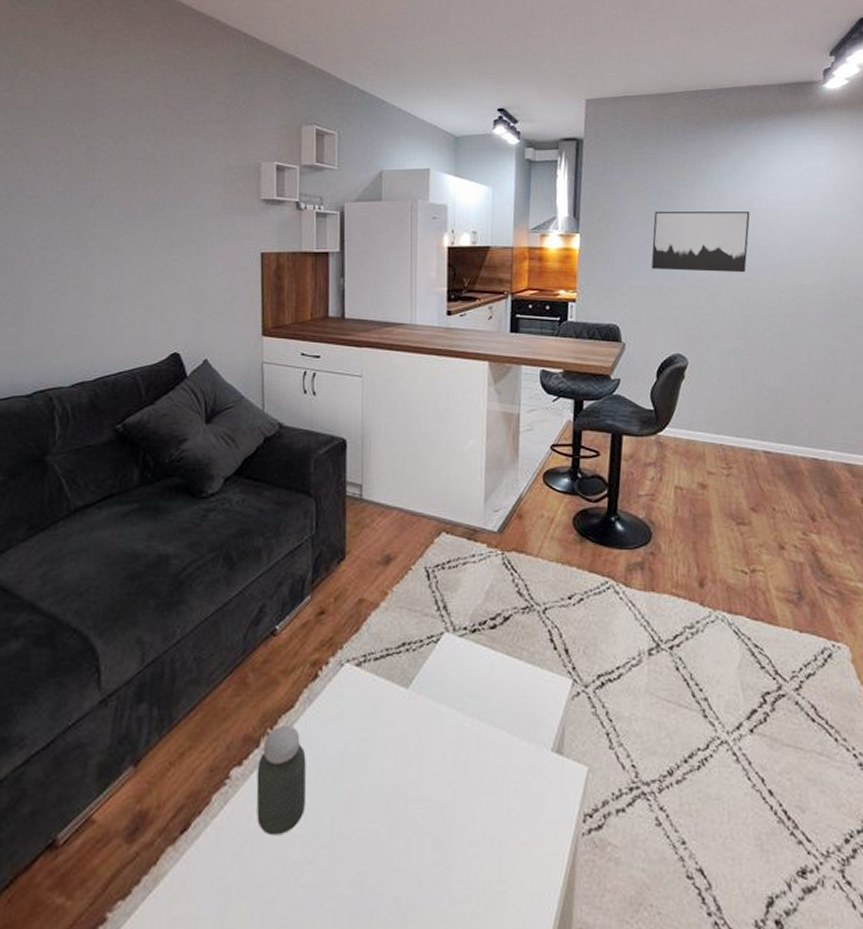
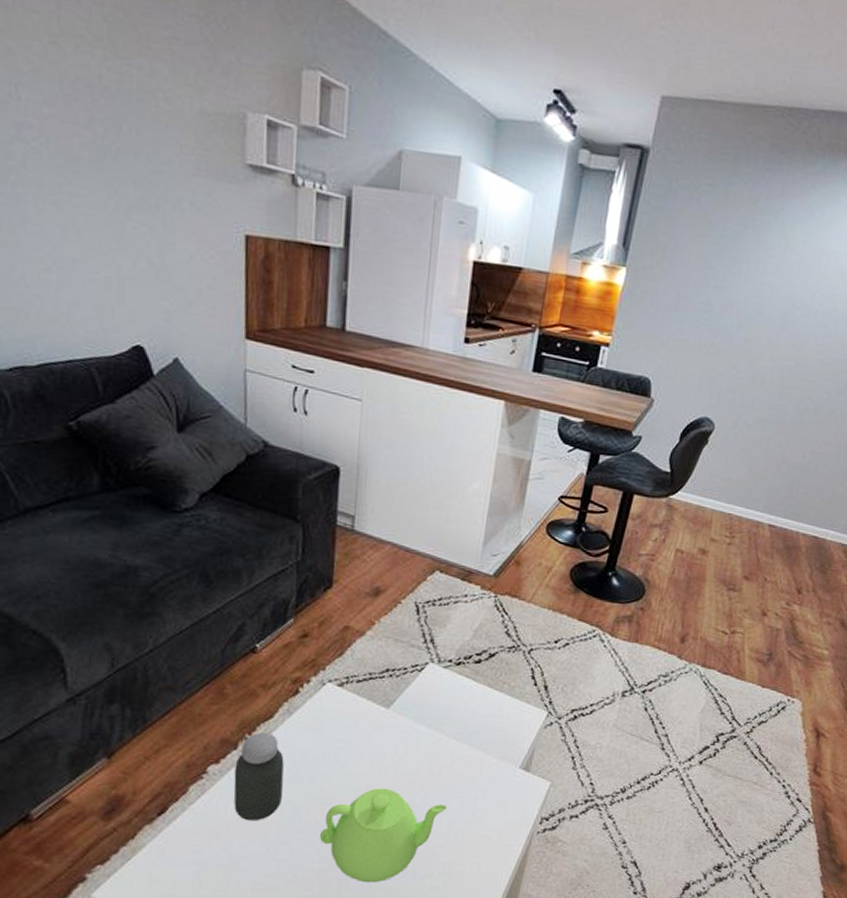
teapot: none [347,785,478,912] -> present [320,788,447,883]
wall art: present [651,212,750,273] -> none [697,254,815,339]

